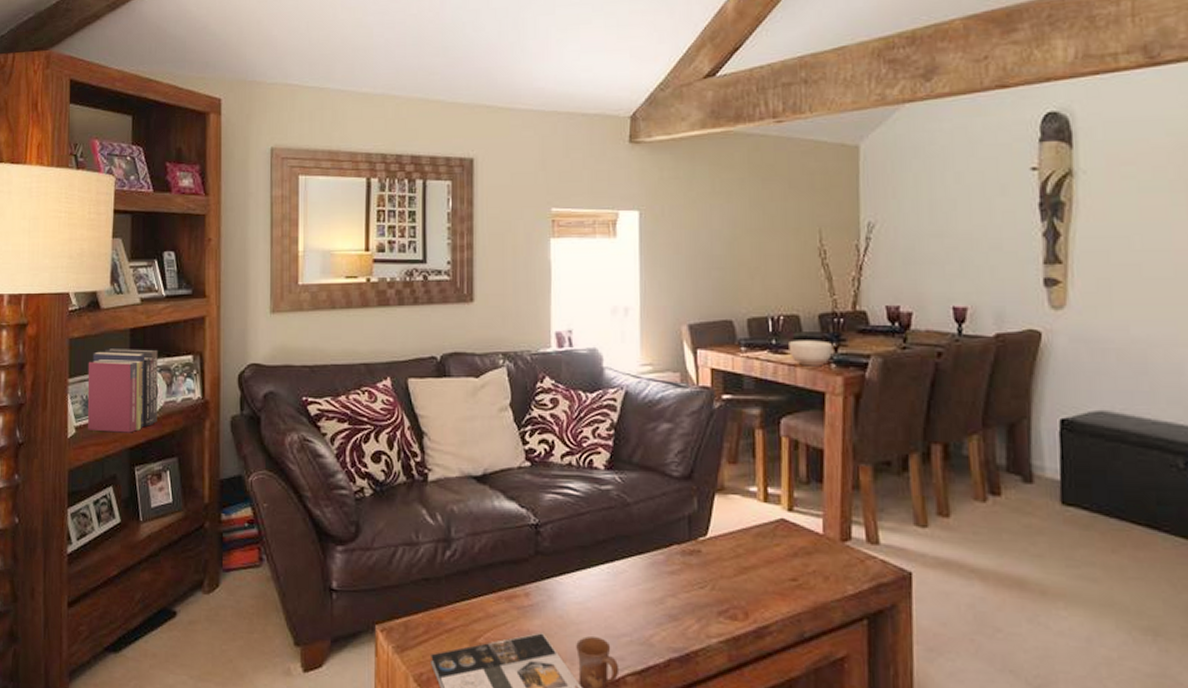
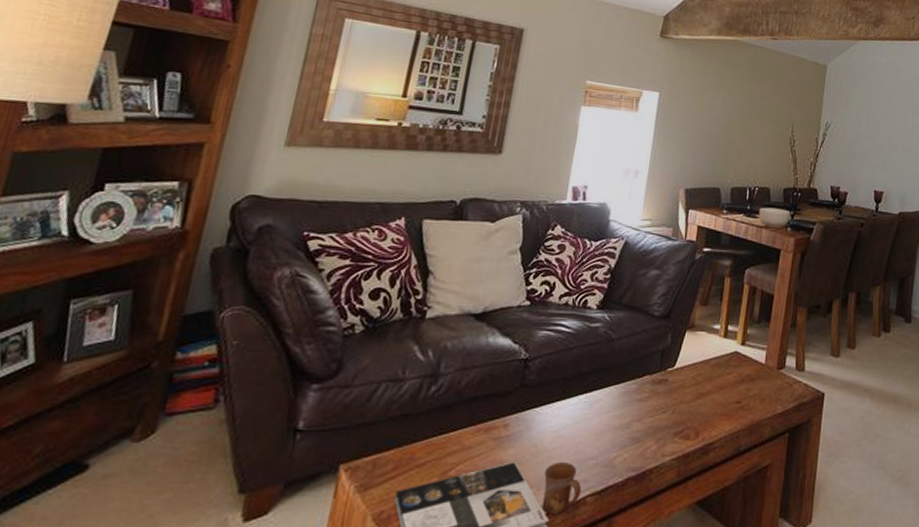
books: present [87,349,158,433] -> none [14,167,135,262]

